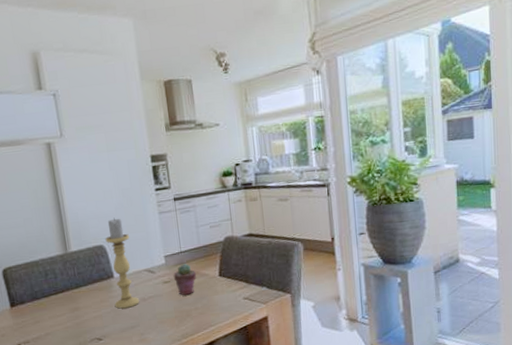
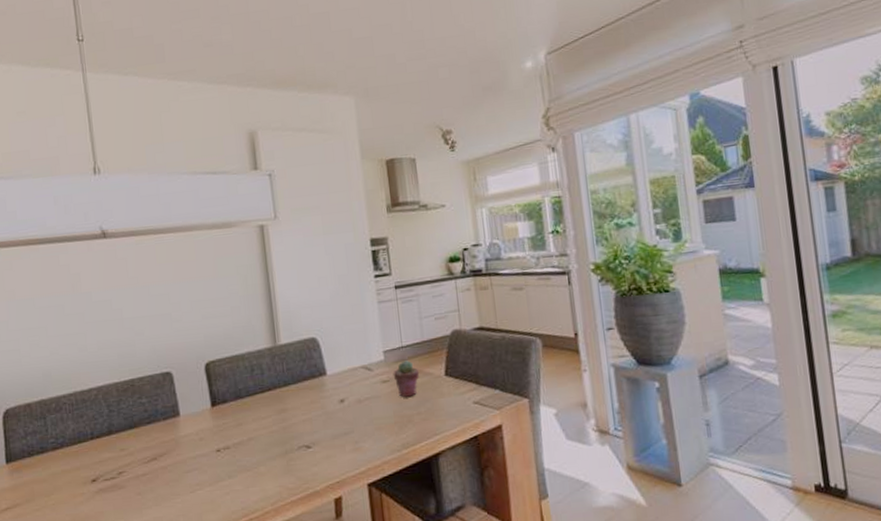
candle holder: present [105,217,140,309] -> none [318,306,355,412]

